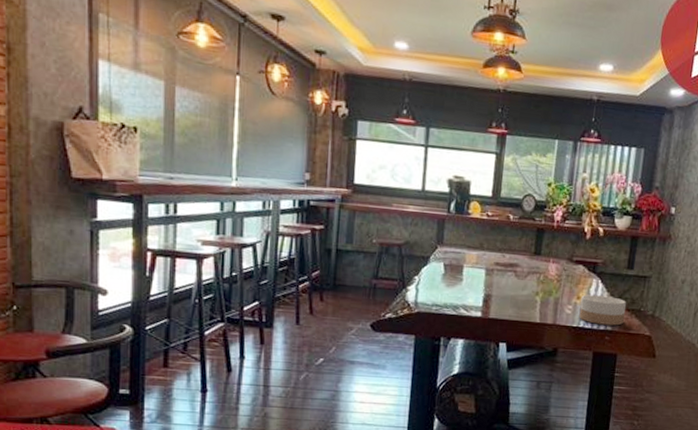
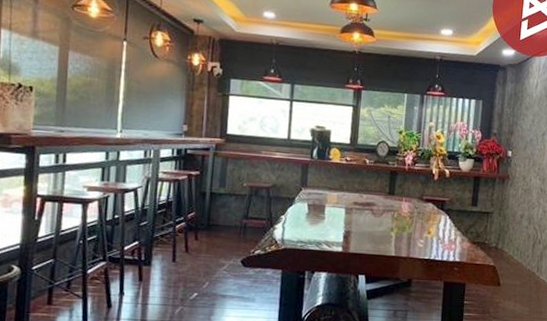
bowl: present [579,294,626,326] -> none [430,229,472,257]

